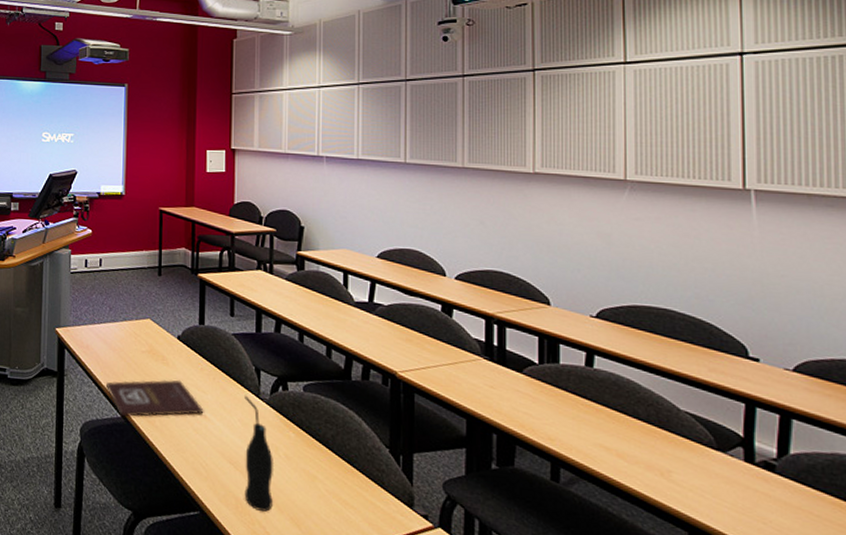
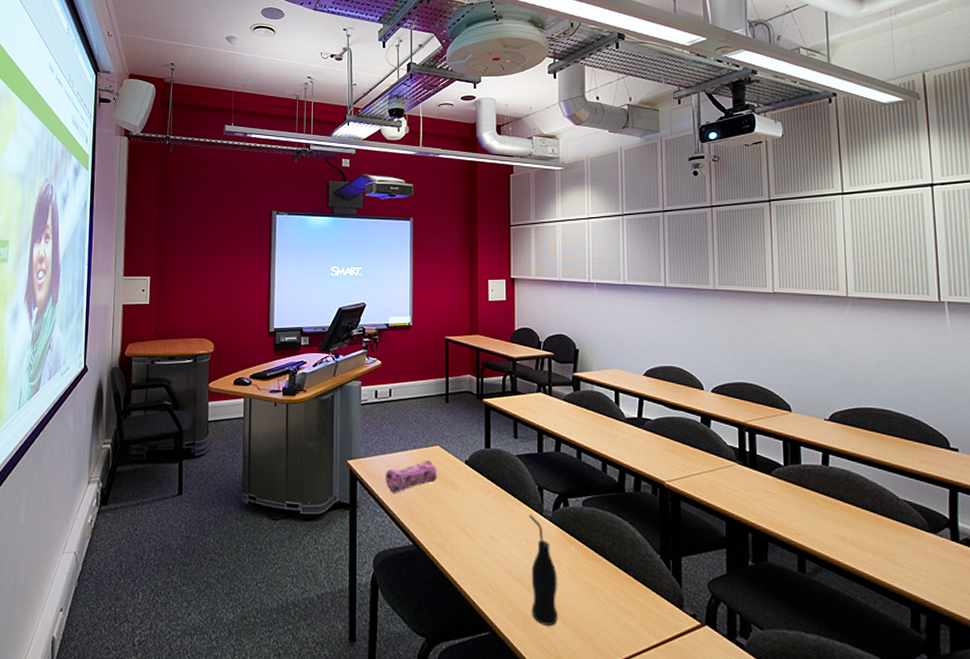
pencil case: none [93,333,148,365] -> present [385,460,437,494]
book: present [106,379,204,417] -> none [398,503,492,544]

